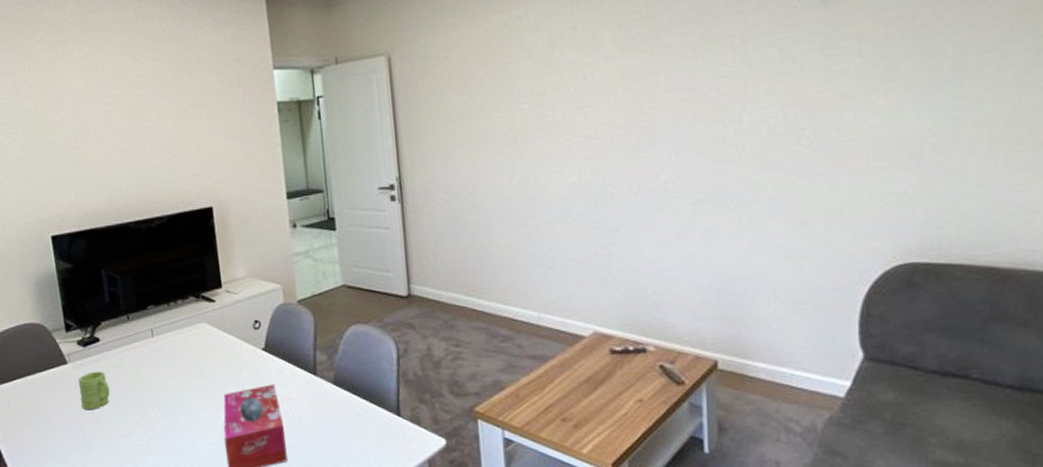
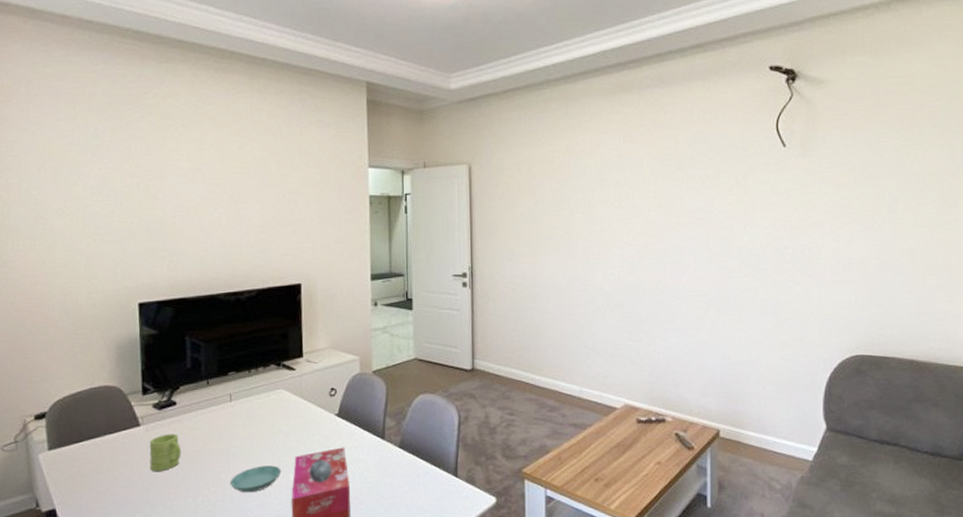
saucer: none [161,404,212,432] -> present [230,465,282,493]

